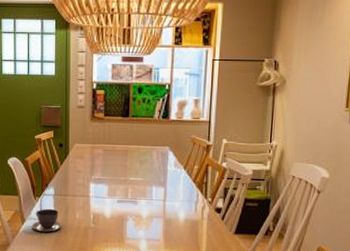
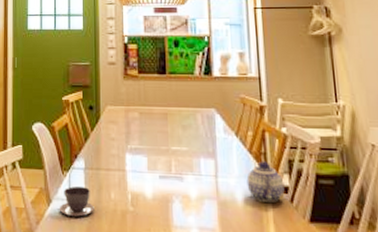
teapot: none [189,189,219,220] -> present [246,161,285,203]

